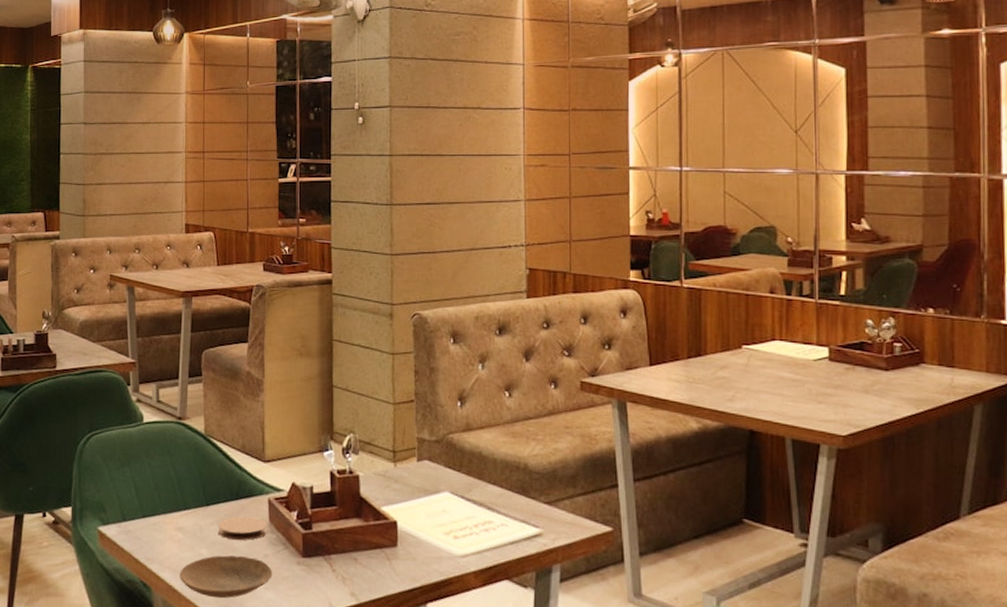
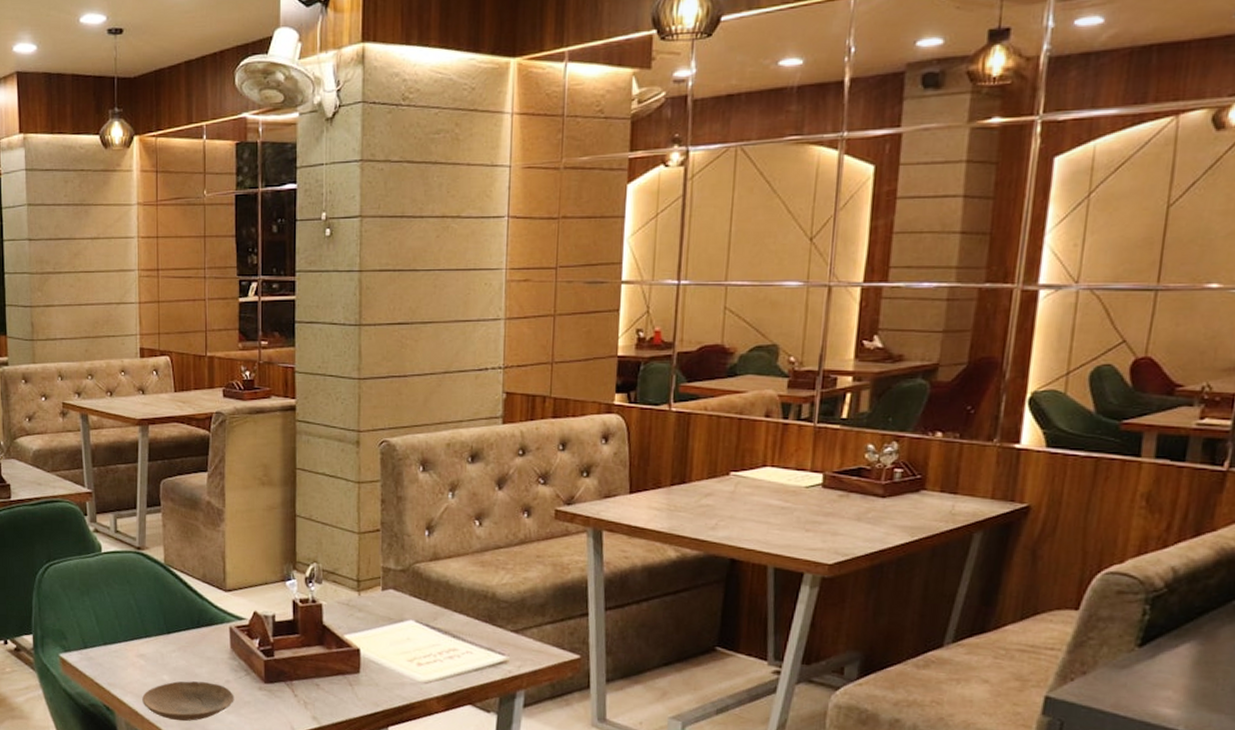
coaster: present [218,516,267,540] -> none [179,644,228,667]

